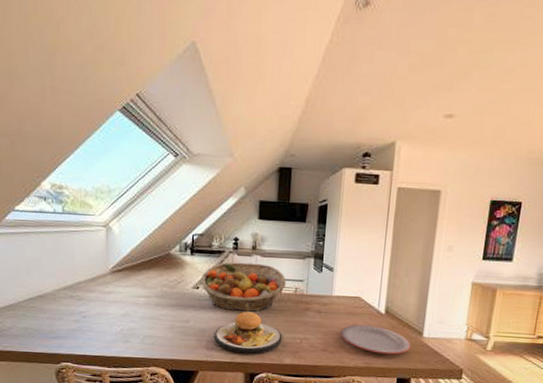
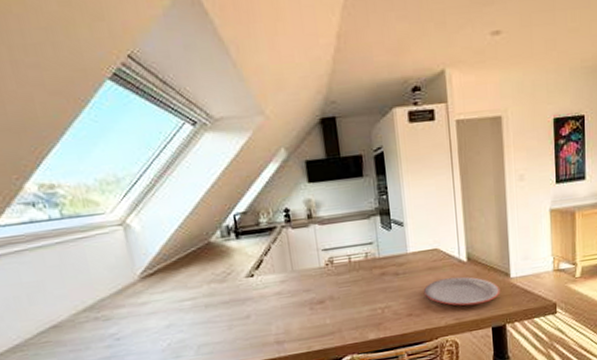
fruit basket: present [200,262,286,312] -> none [253,233,354,294]
plate: present [213,304,282,355] -> none [282,282,362,341]

